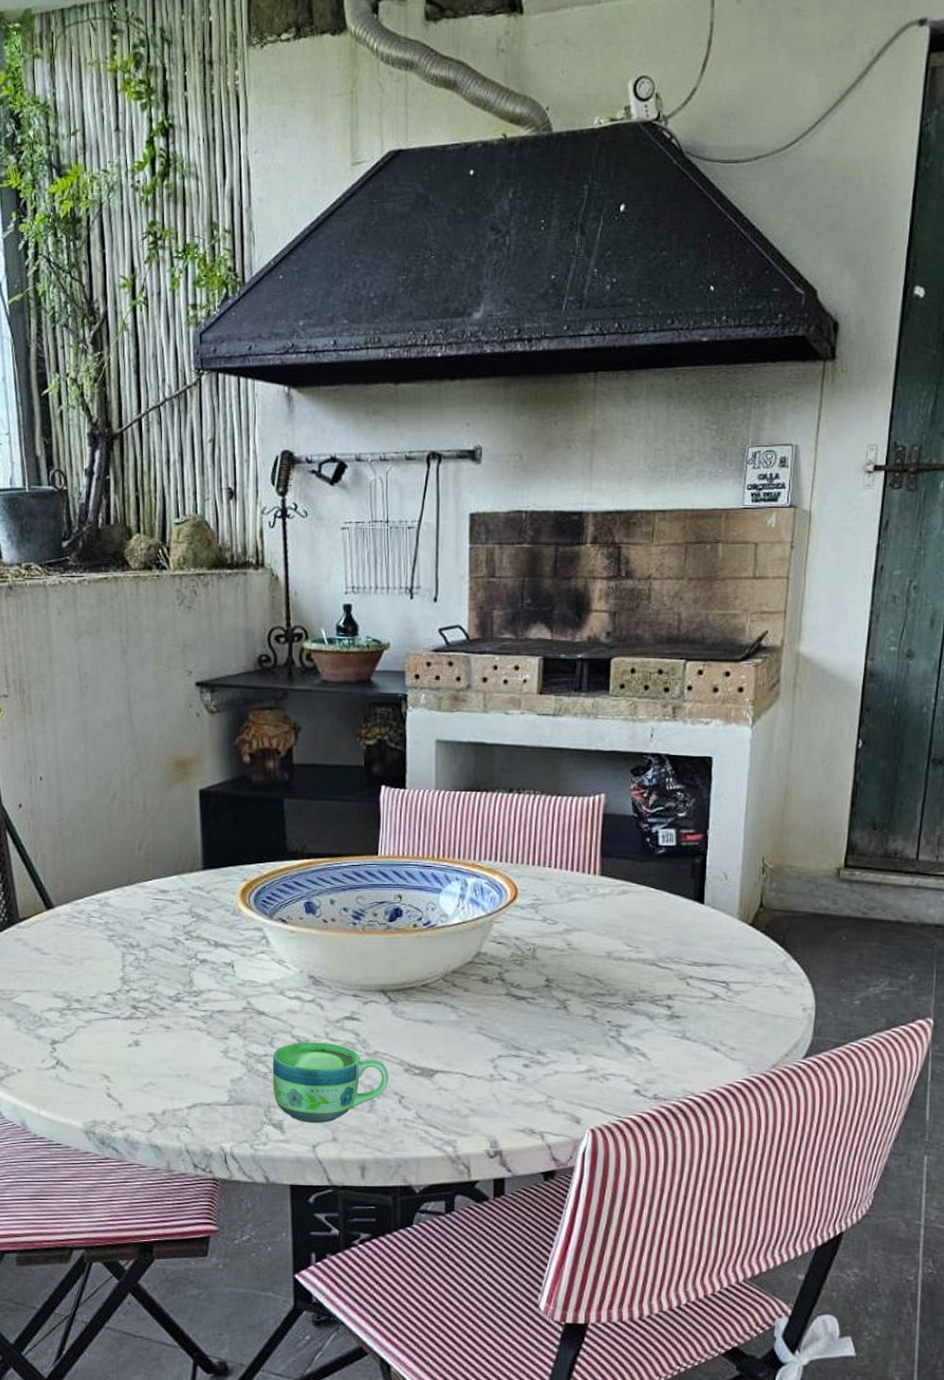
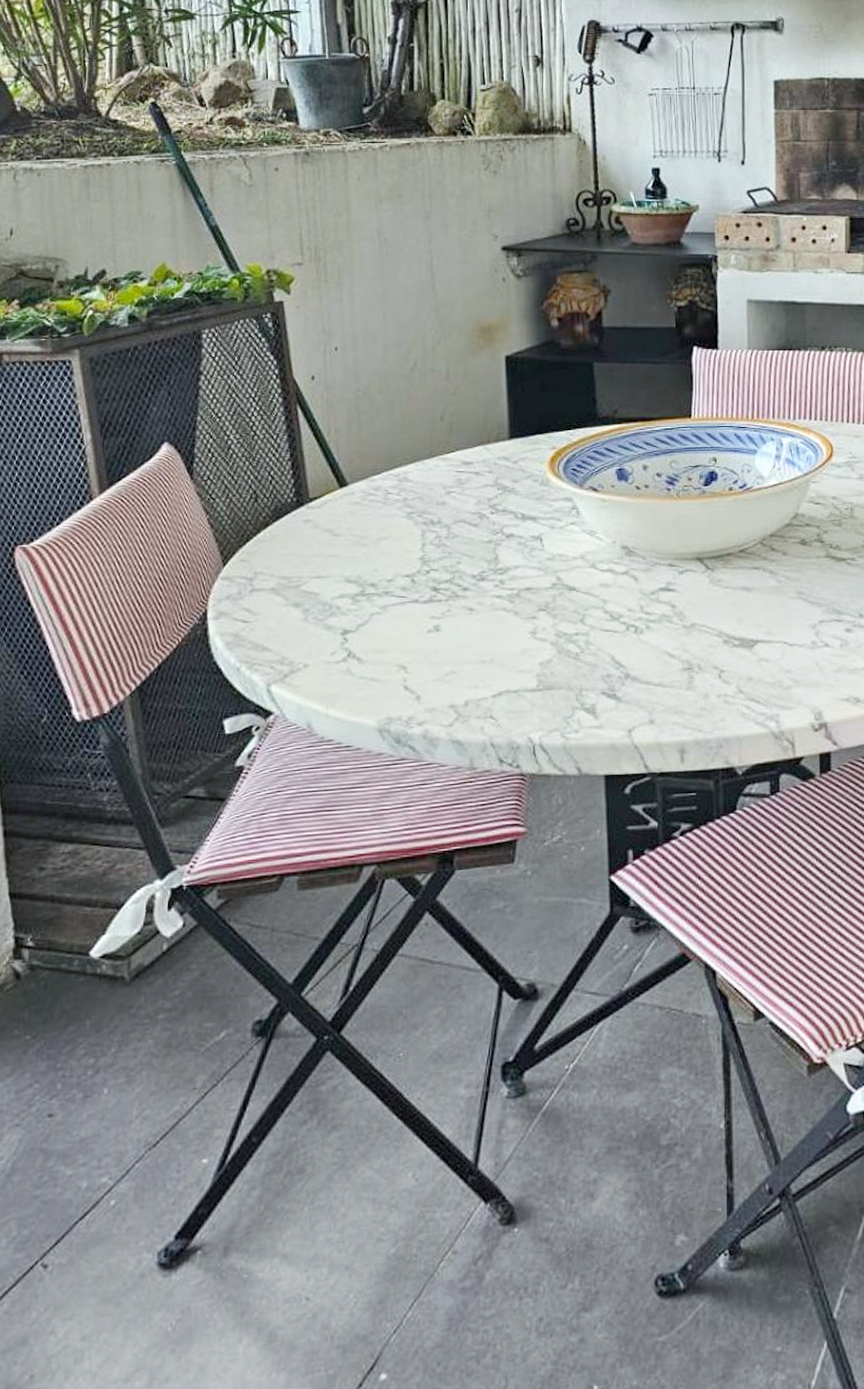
cup: present [272,1042,389,1124] -> none [584,616,708,706]

